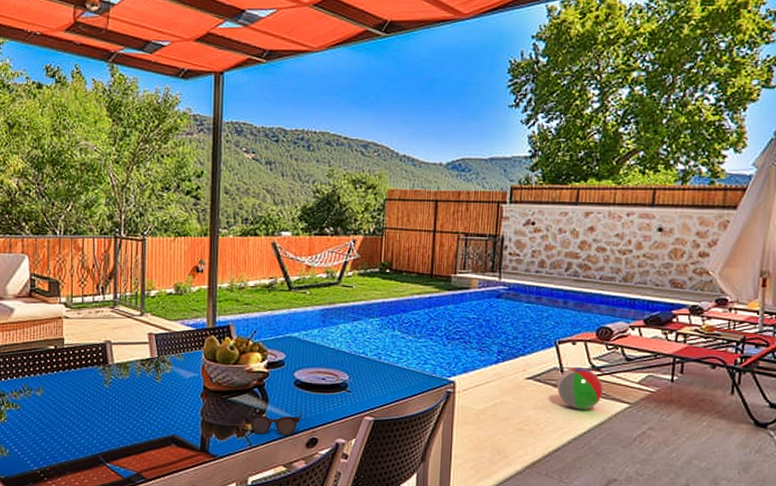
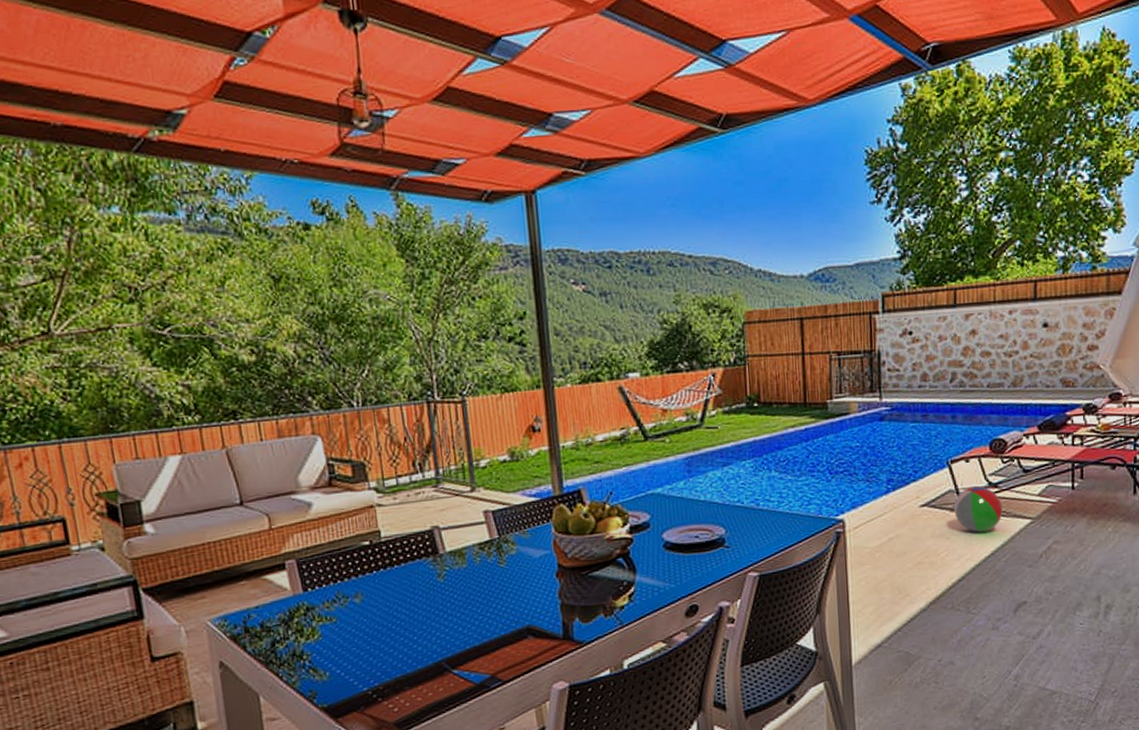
sunglasses: present [247,408,302,436] -> none [613,577,677,611]

